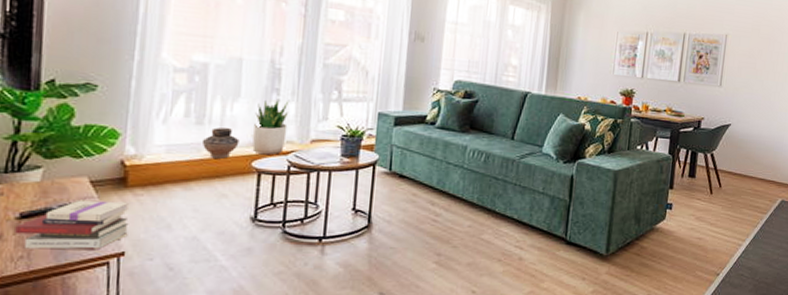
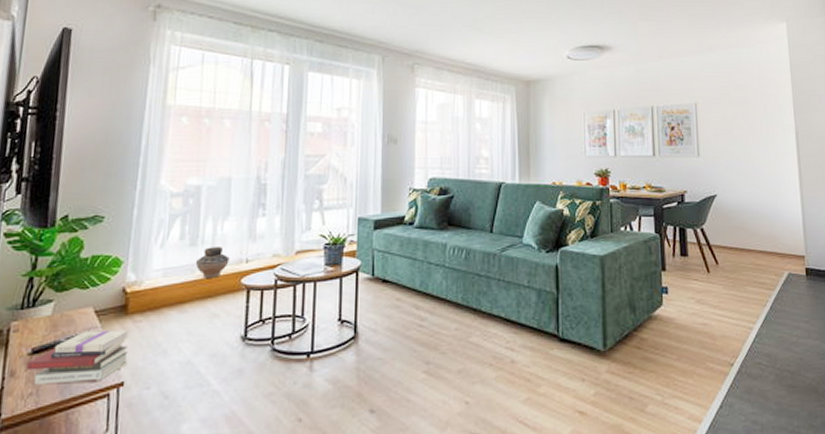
planter: present [252,99,290,155] -> none [241,213,275,271]

